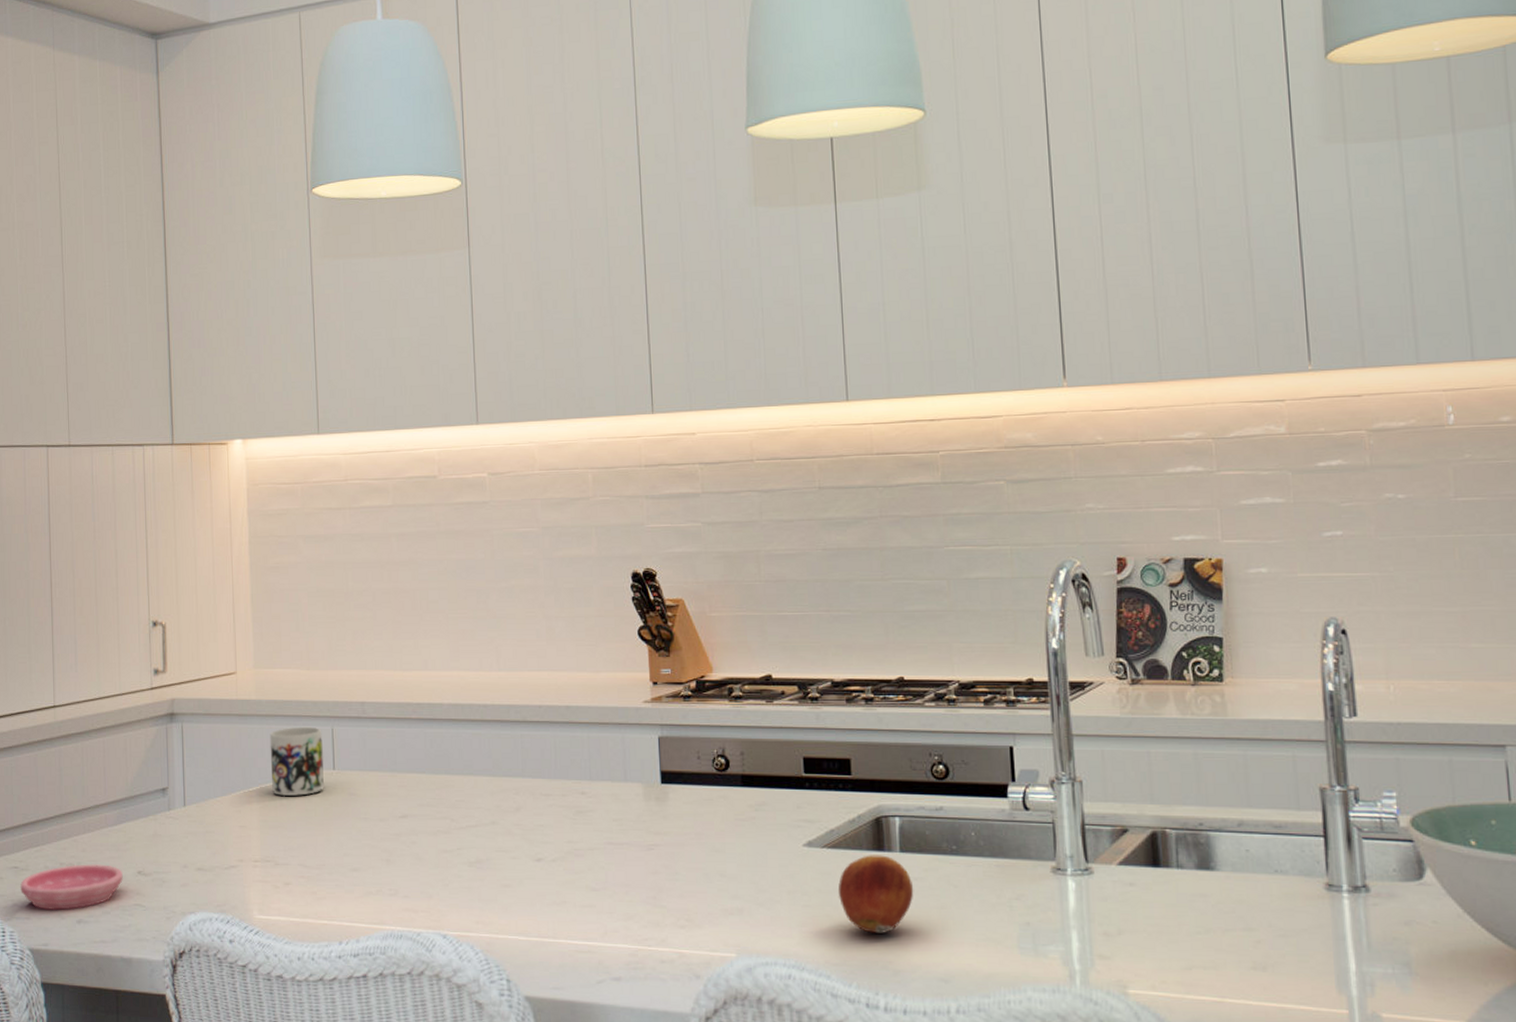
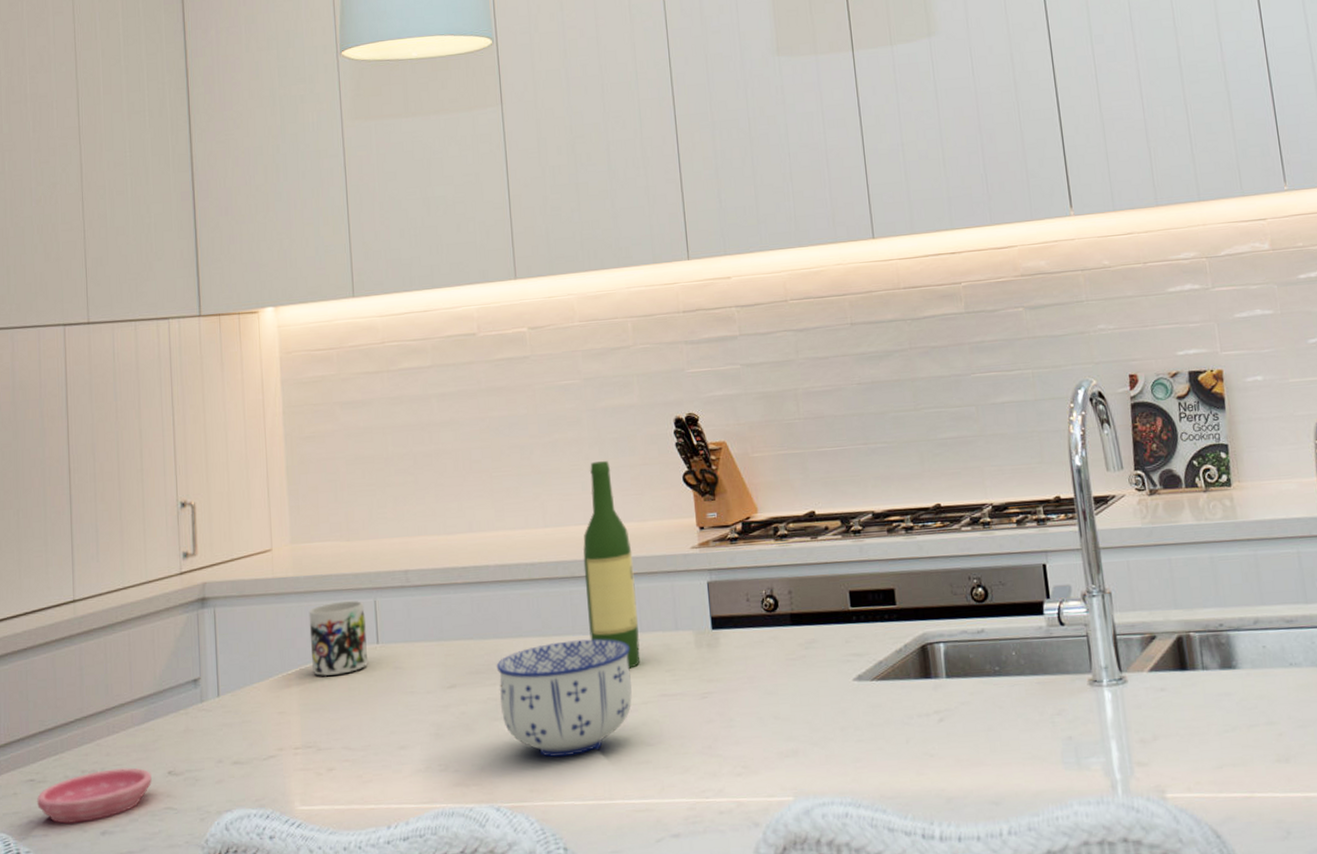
bowl: none [447,783,579,892] -> present [496,639,632,757]
wine bottle: none [535,609,589,815] -> present [582,460,641,669]
apple: present [838,855,914,933] -> none [889,682,962,762]

